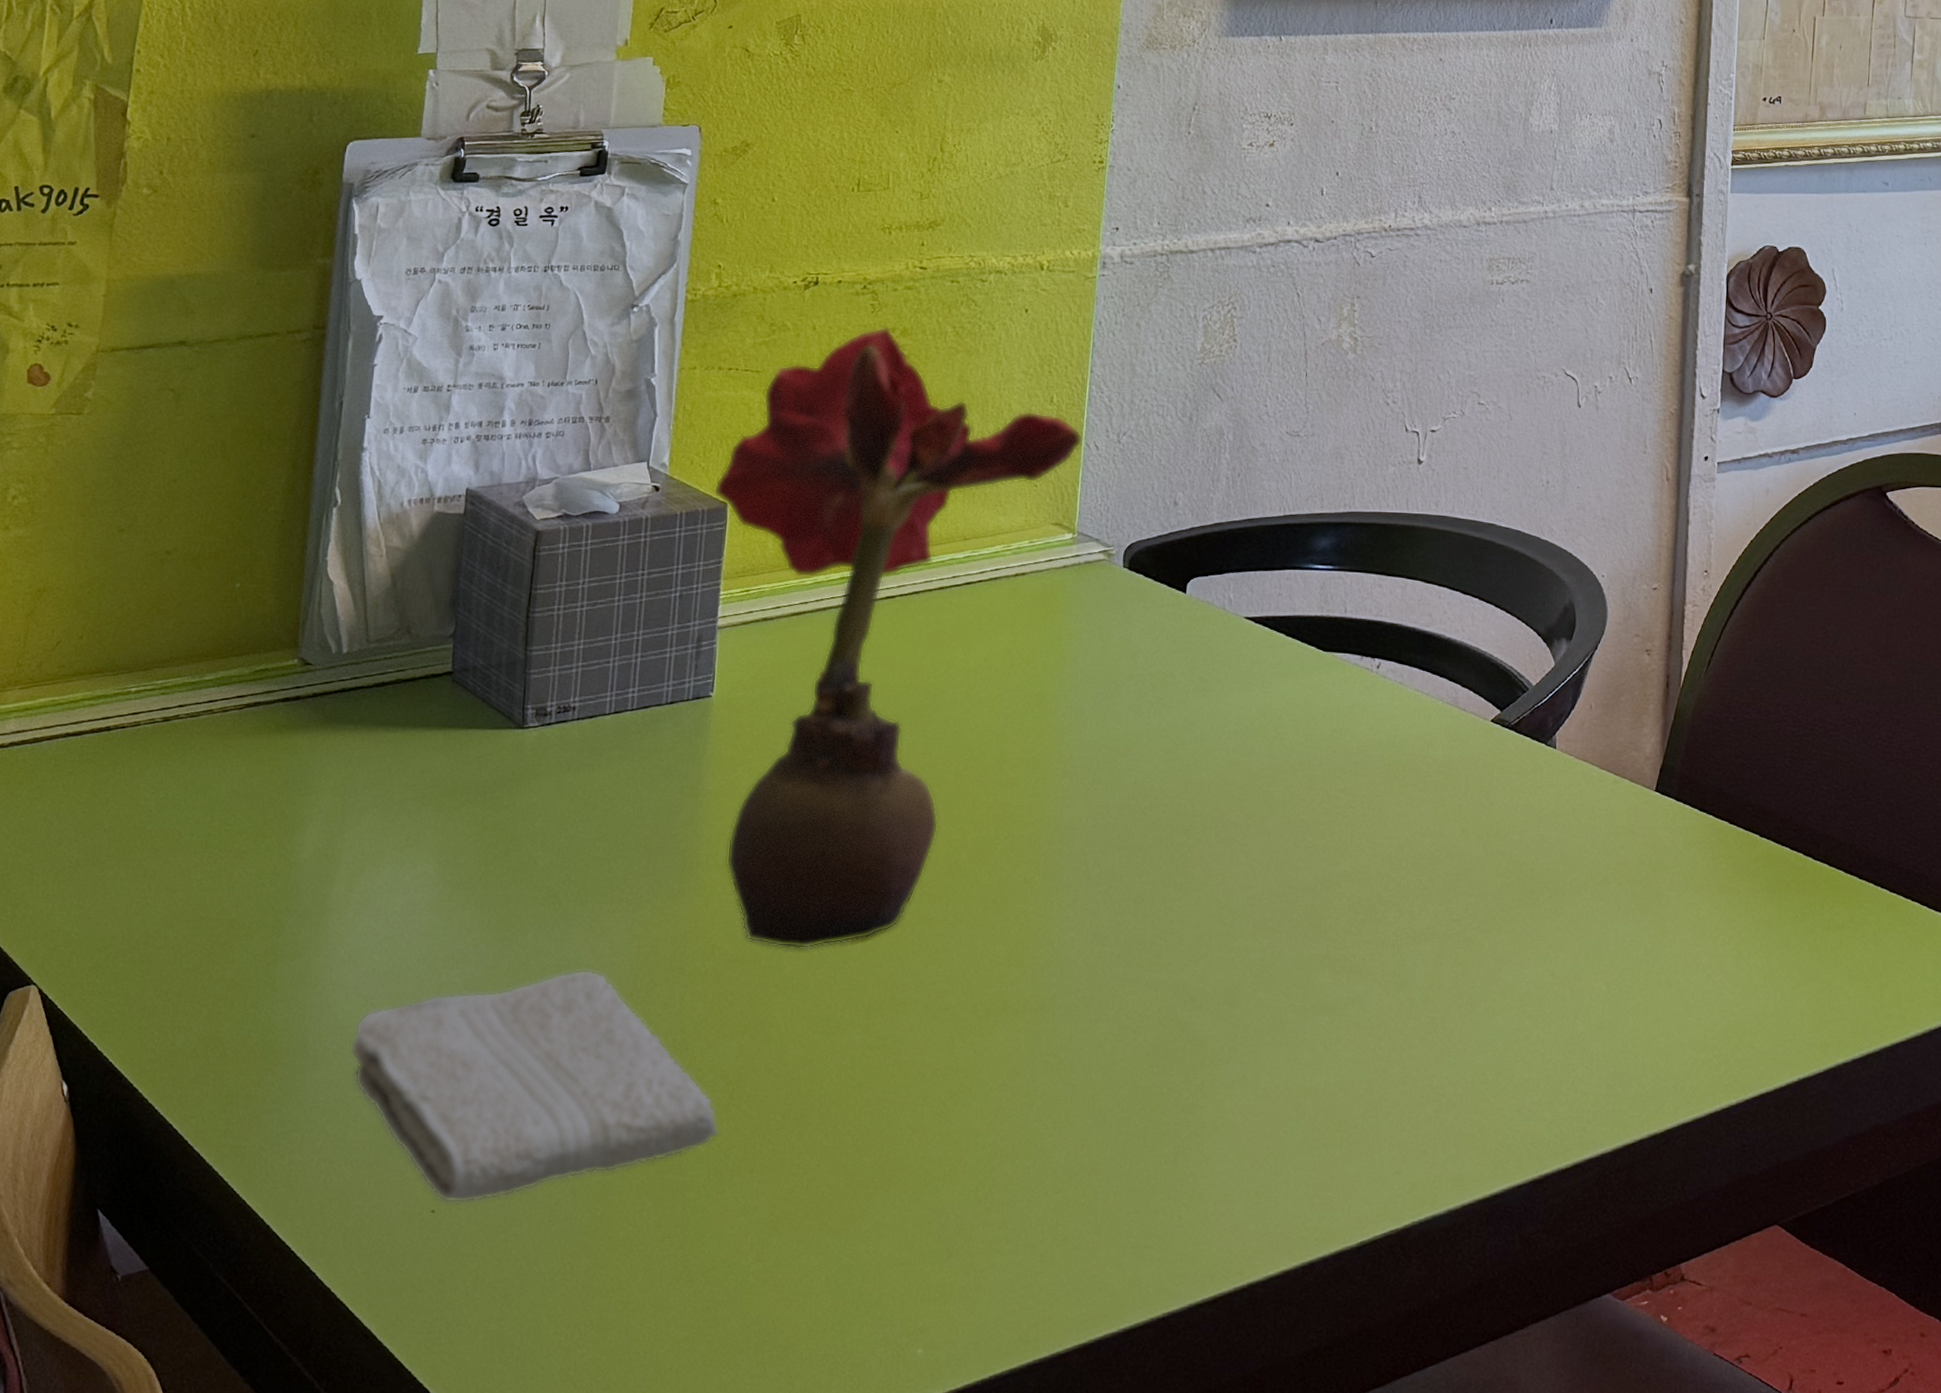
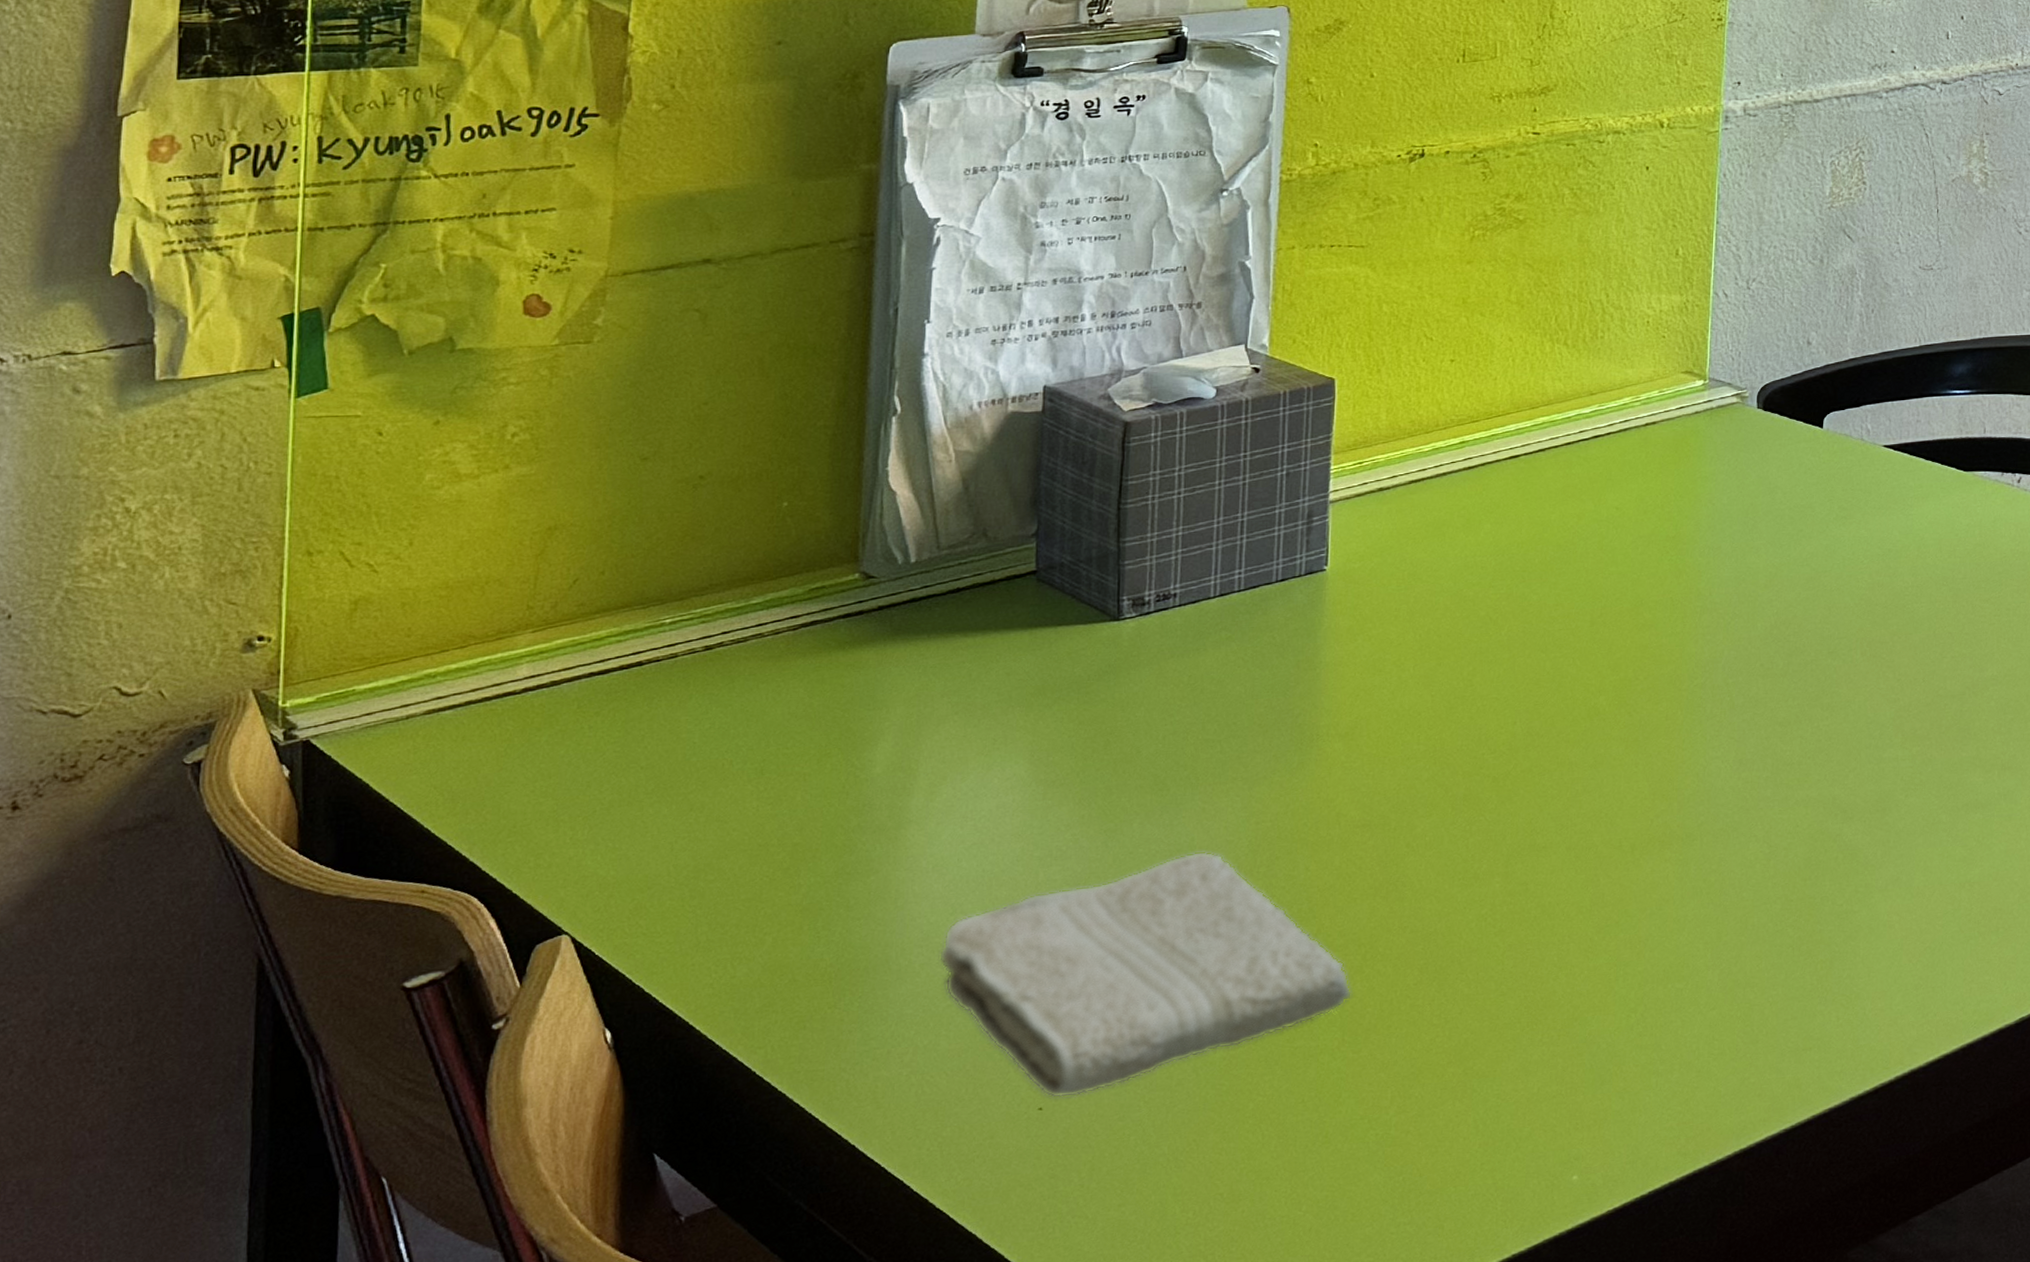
flower: present [713,326,1084,950] -> none [1319,193,1712,808]

